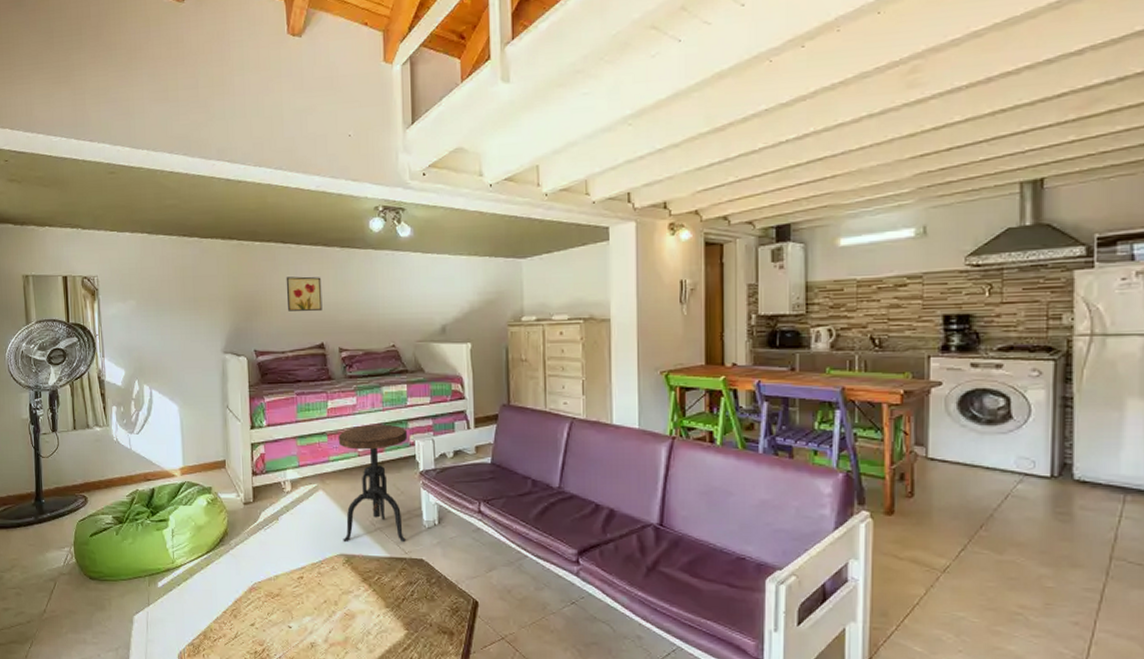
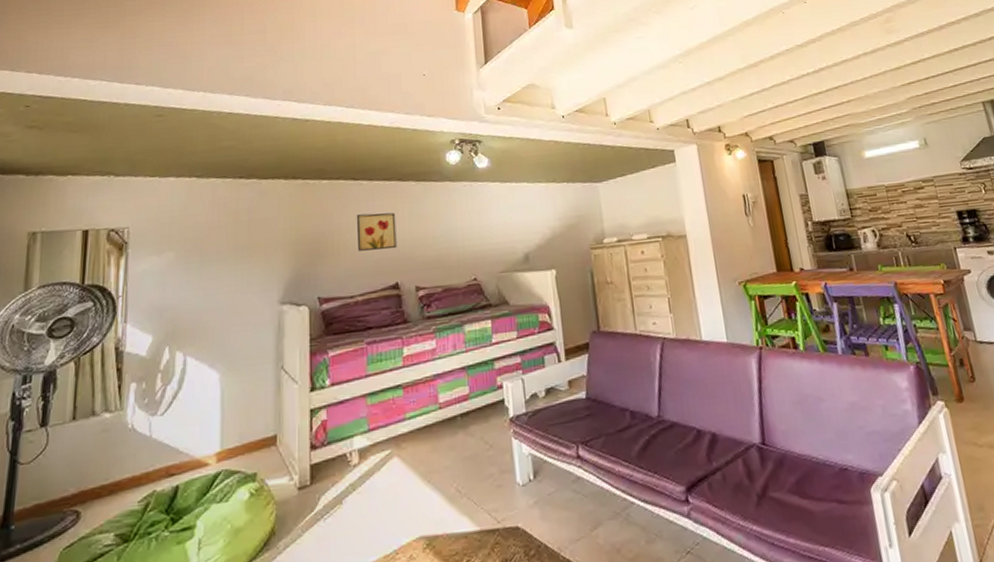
side table: present [338,424,407,542] -> none [415,367,498,519]

